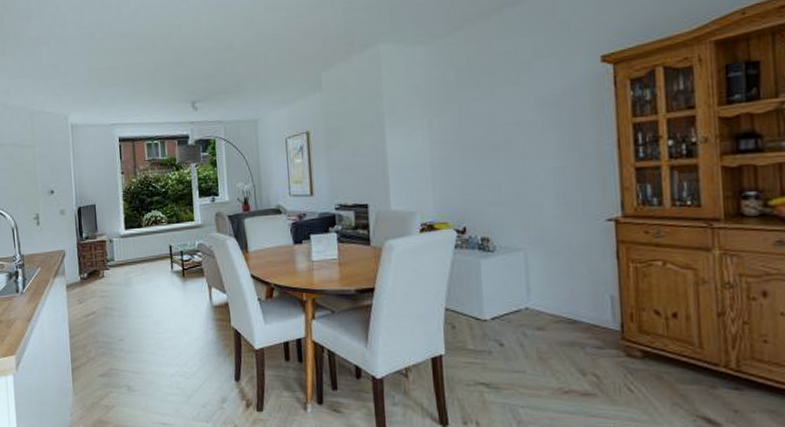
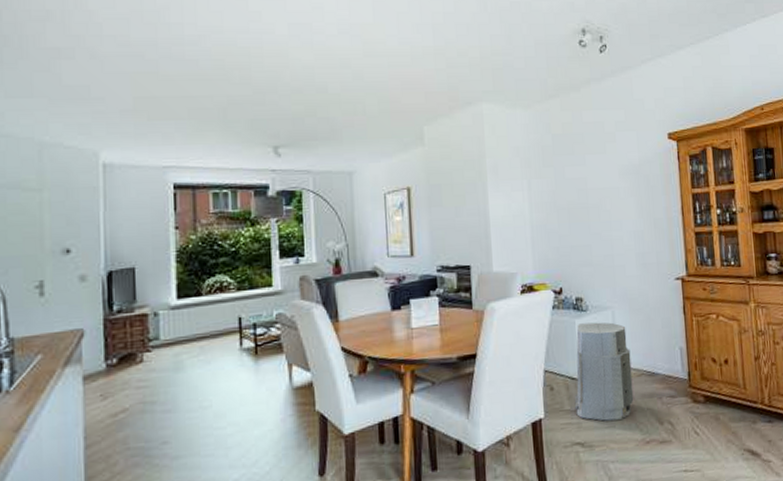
air purifier: none [478,263,550,365] -> present [574,322,634,421]

